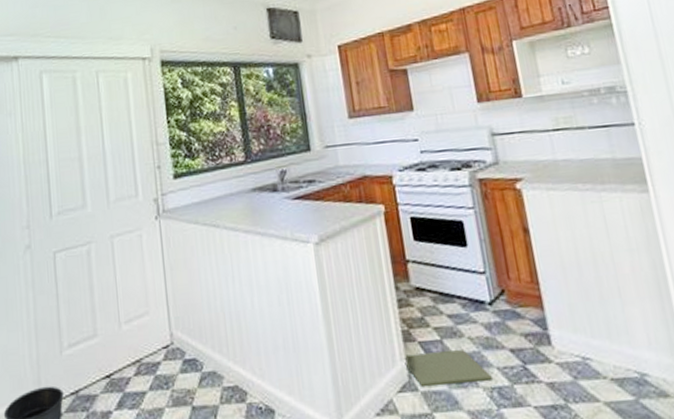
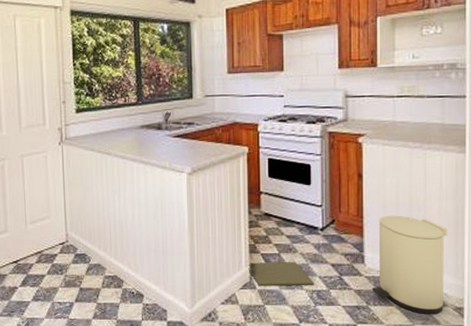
pedal bin: none [559,277,666,411] -> present [371,215,448,315]

